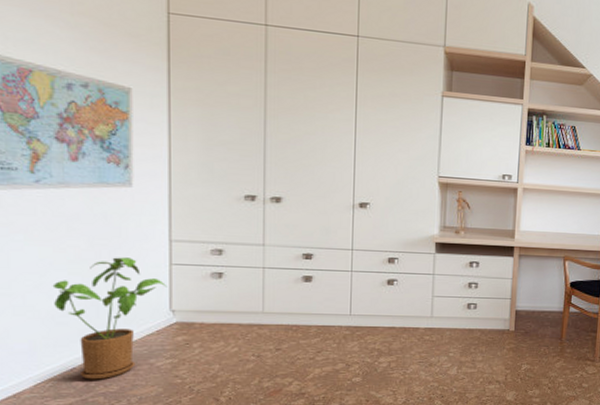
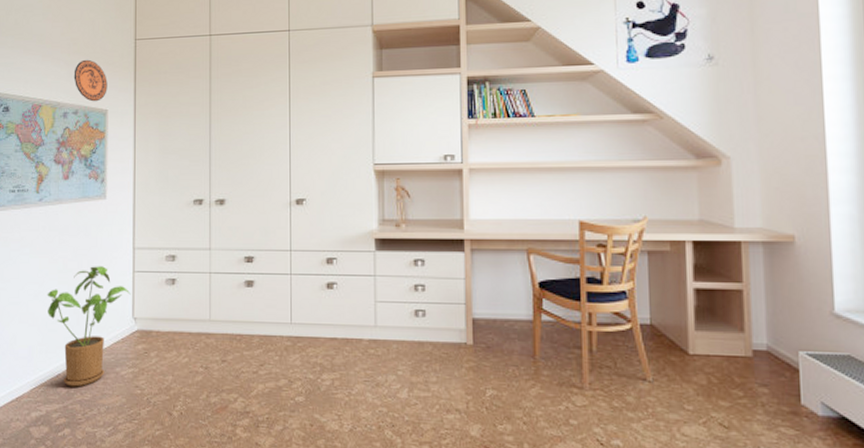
decorative plate: none [80,24,130,77] -> present [73,59,108,102]

